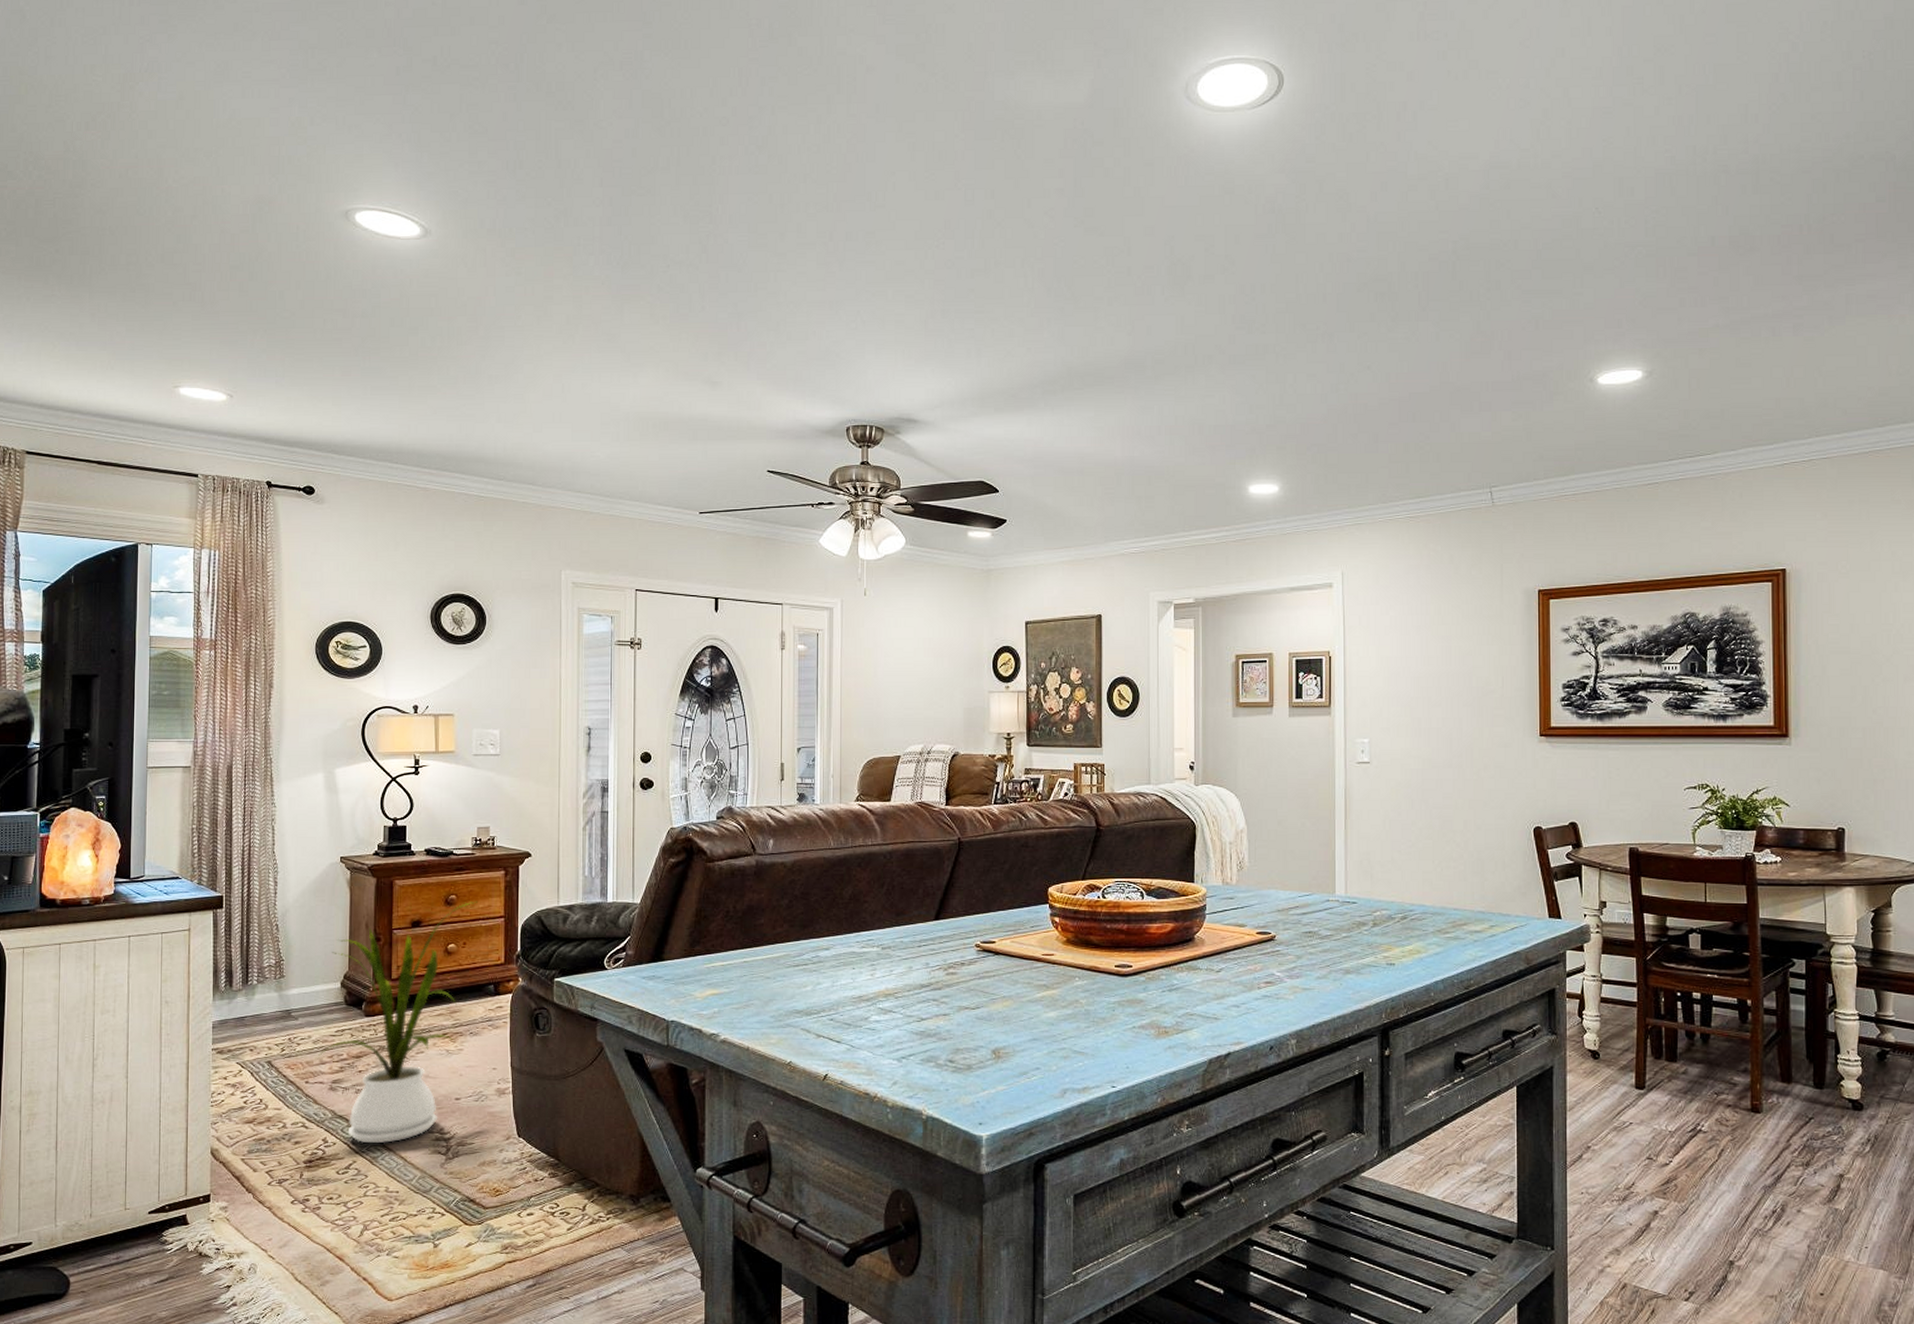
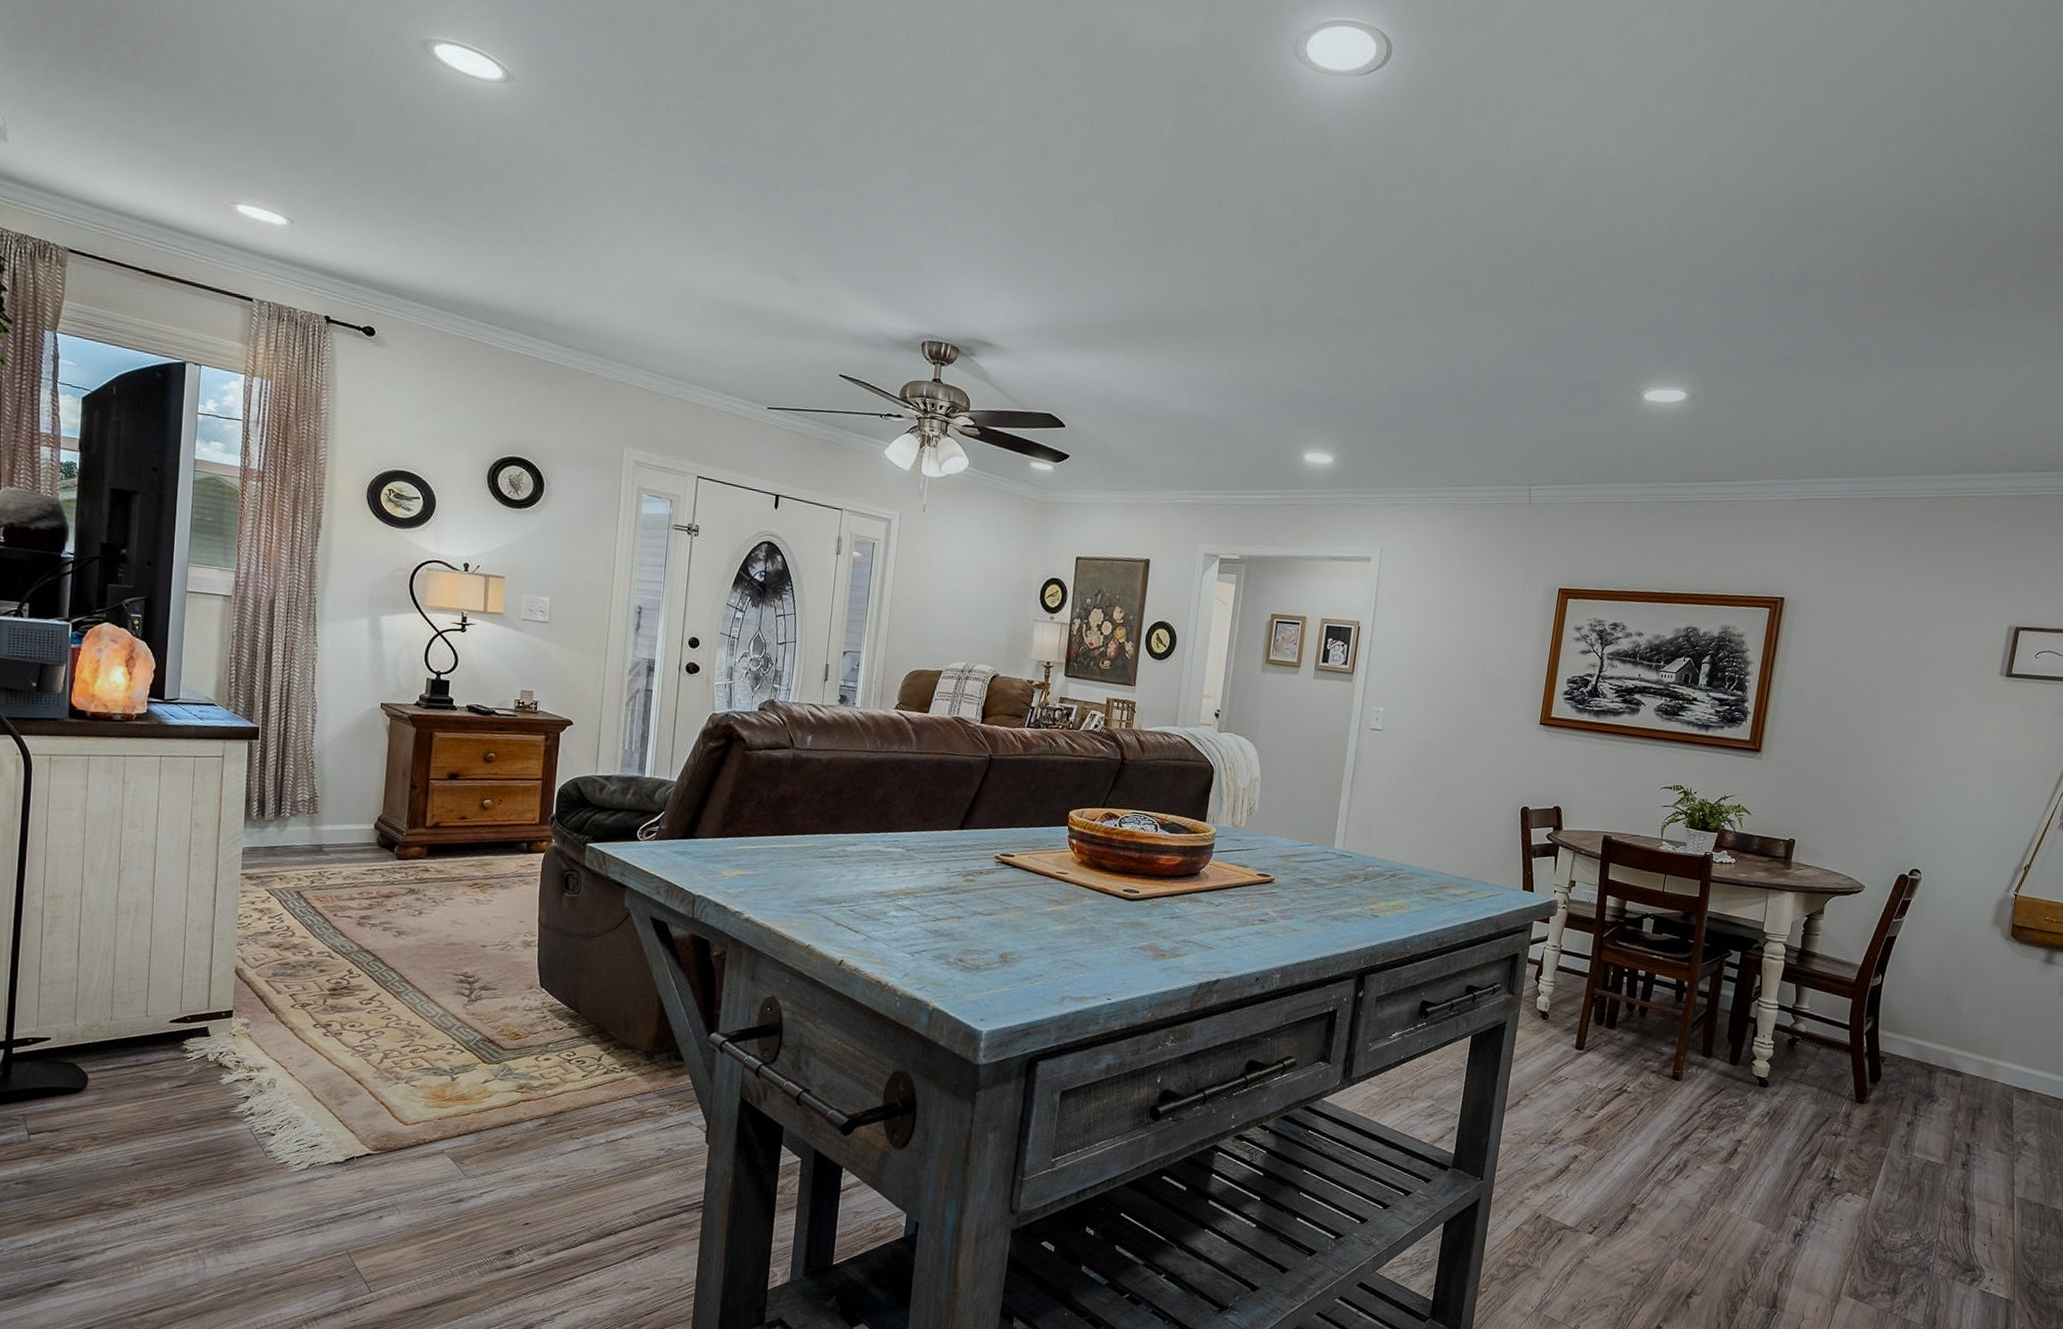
house plant: present [317,900,478,1144] -> none [346,761,517,980]

